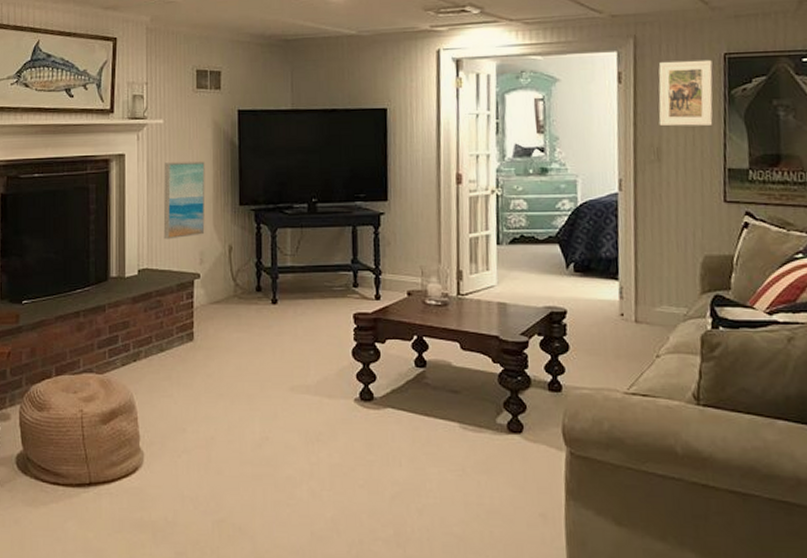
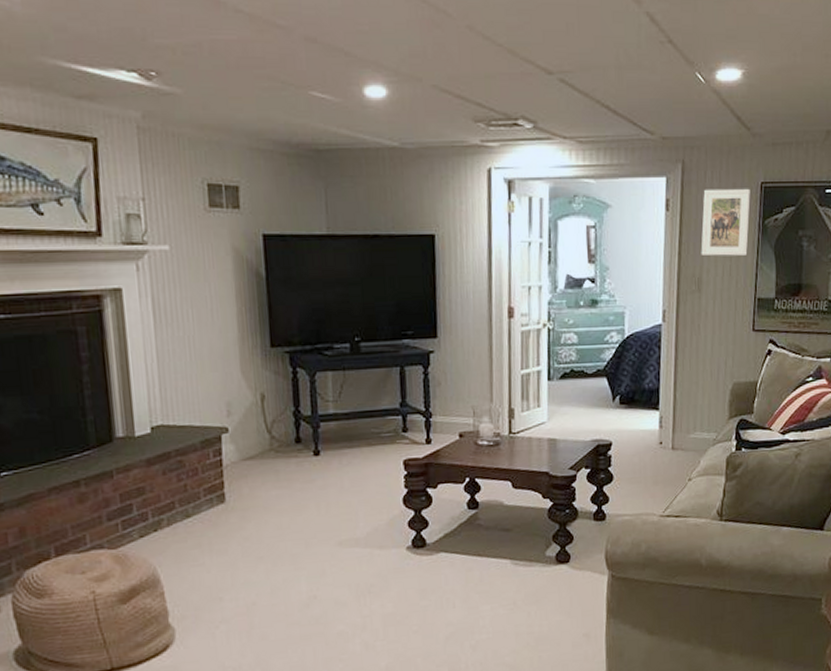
wall art: present [163,161,205,240] -> none [173,296,231,390]

